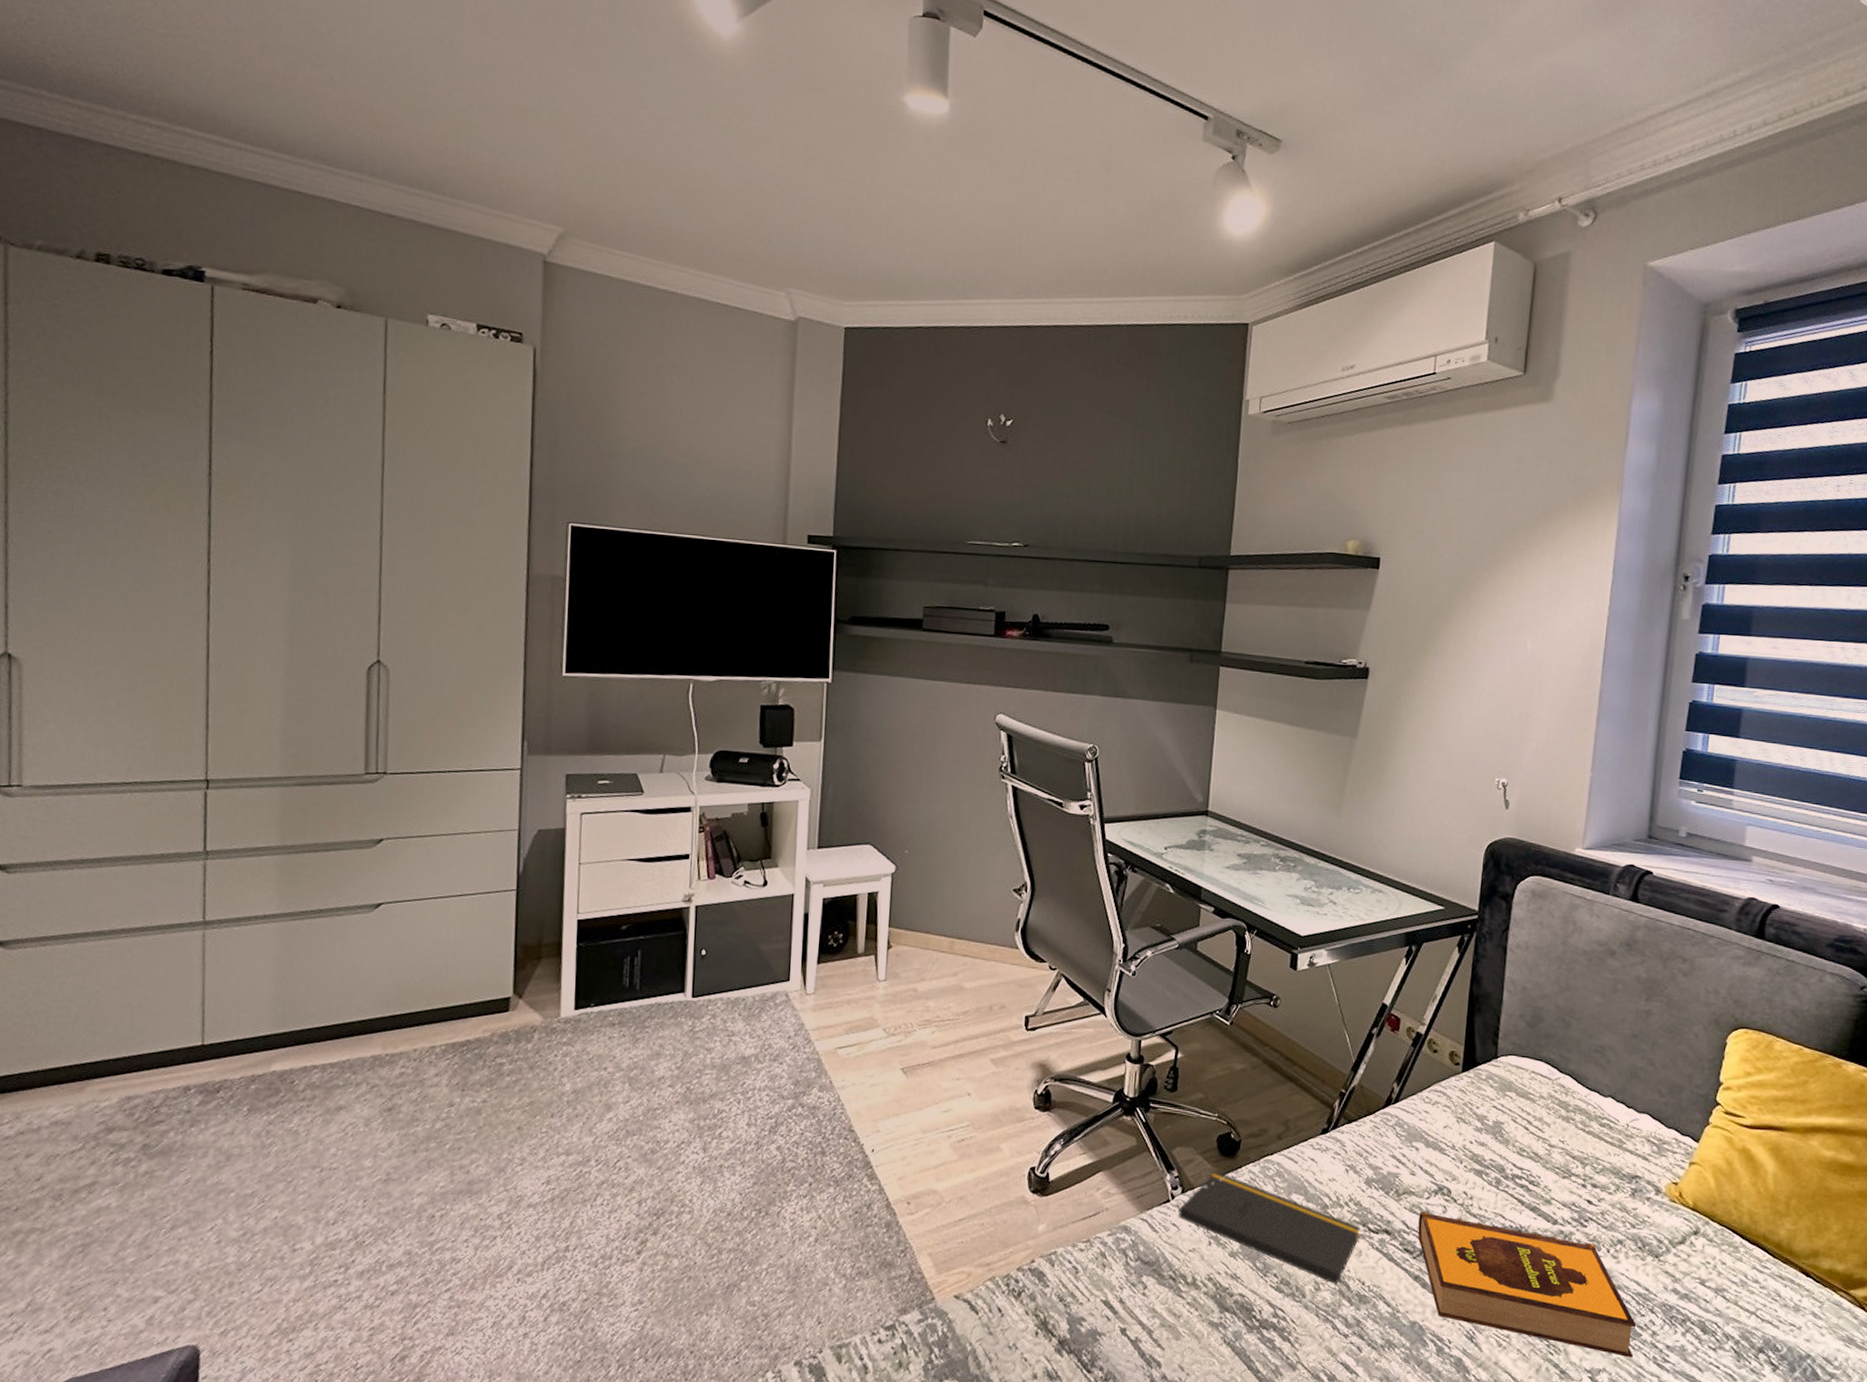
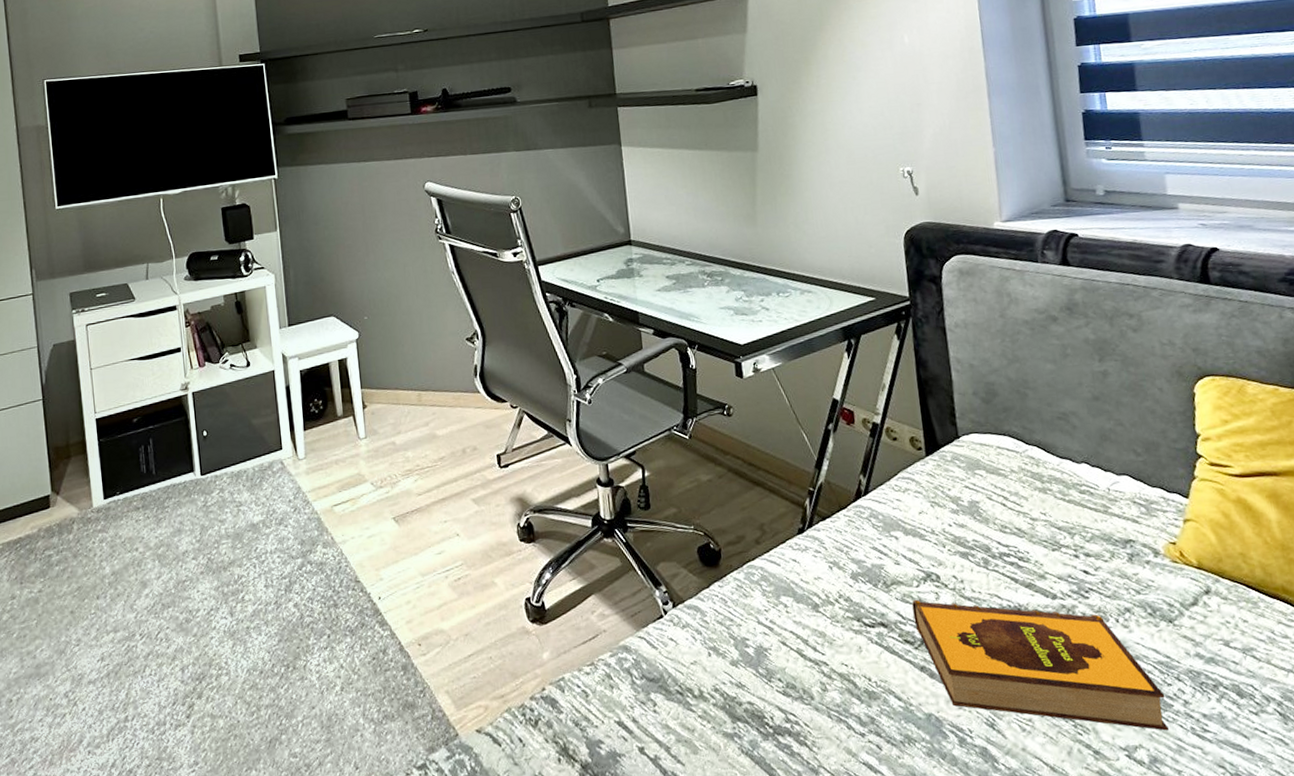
notepad: present [1178,1171,1360,1309] -> none [673,582,857,708]

